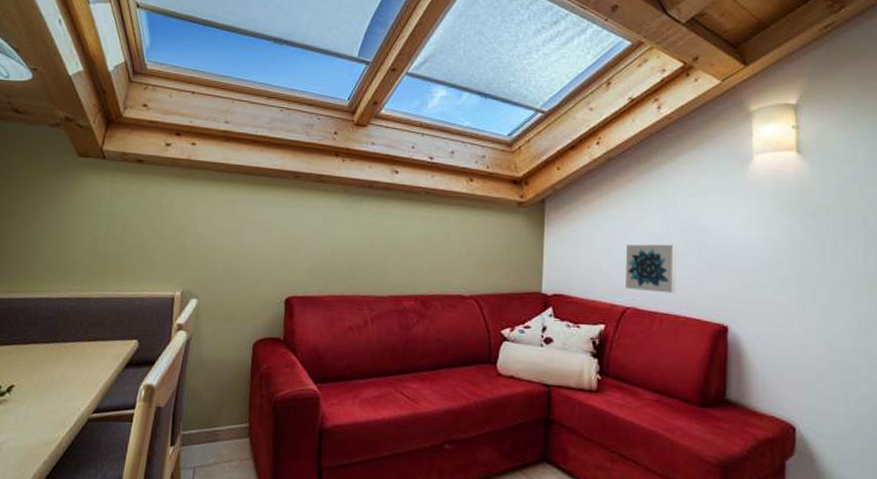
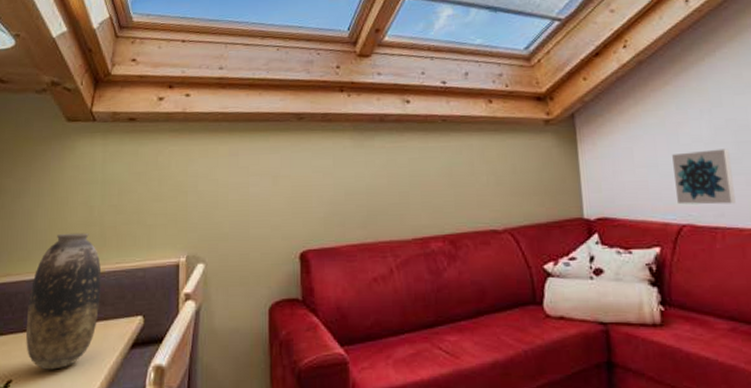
vase: none [28,259,102,380] -> present [25,232,102,370]

